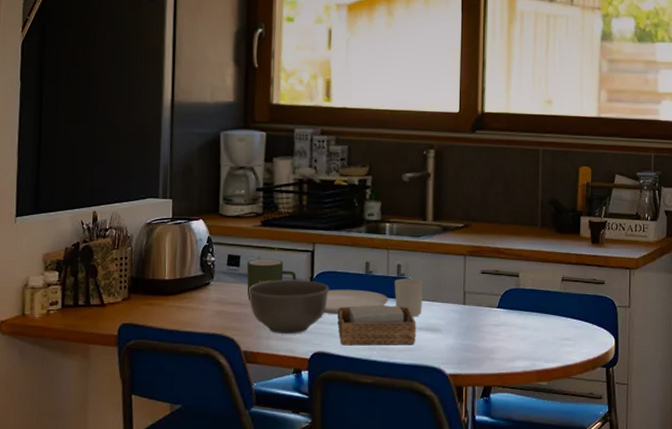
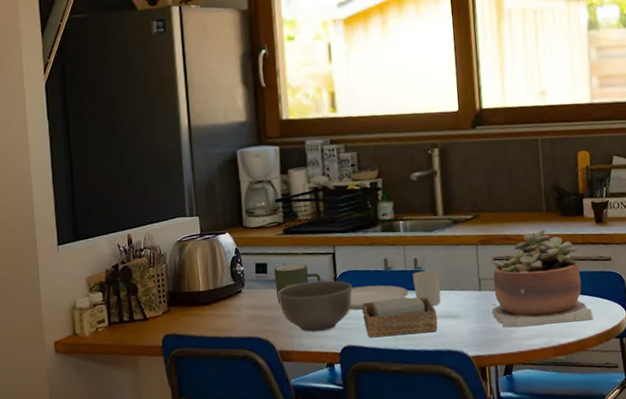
succulent plant: none [474,245,580,347] -> present [491,229,593,327]

